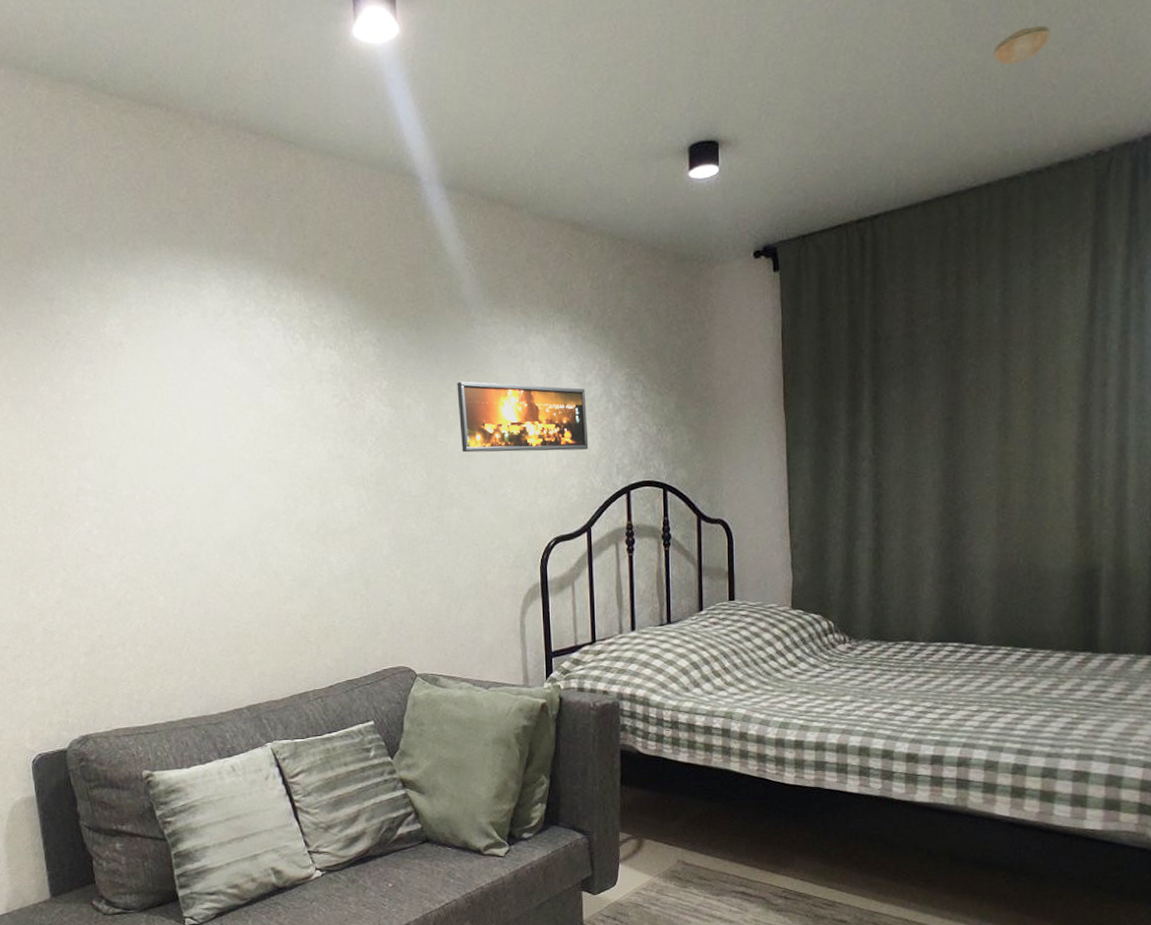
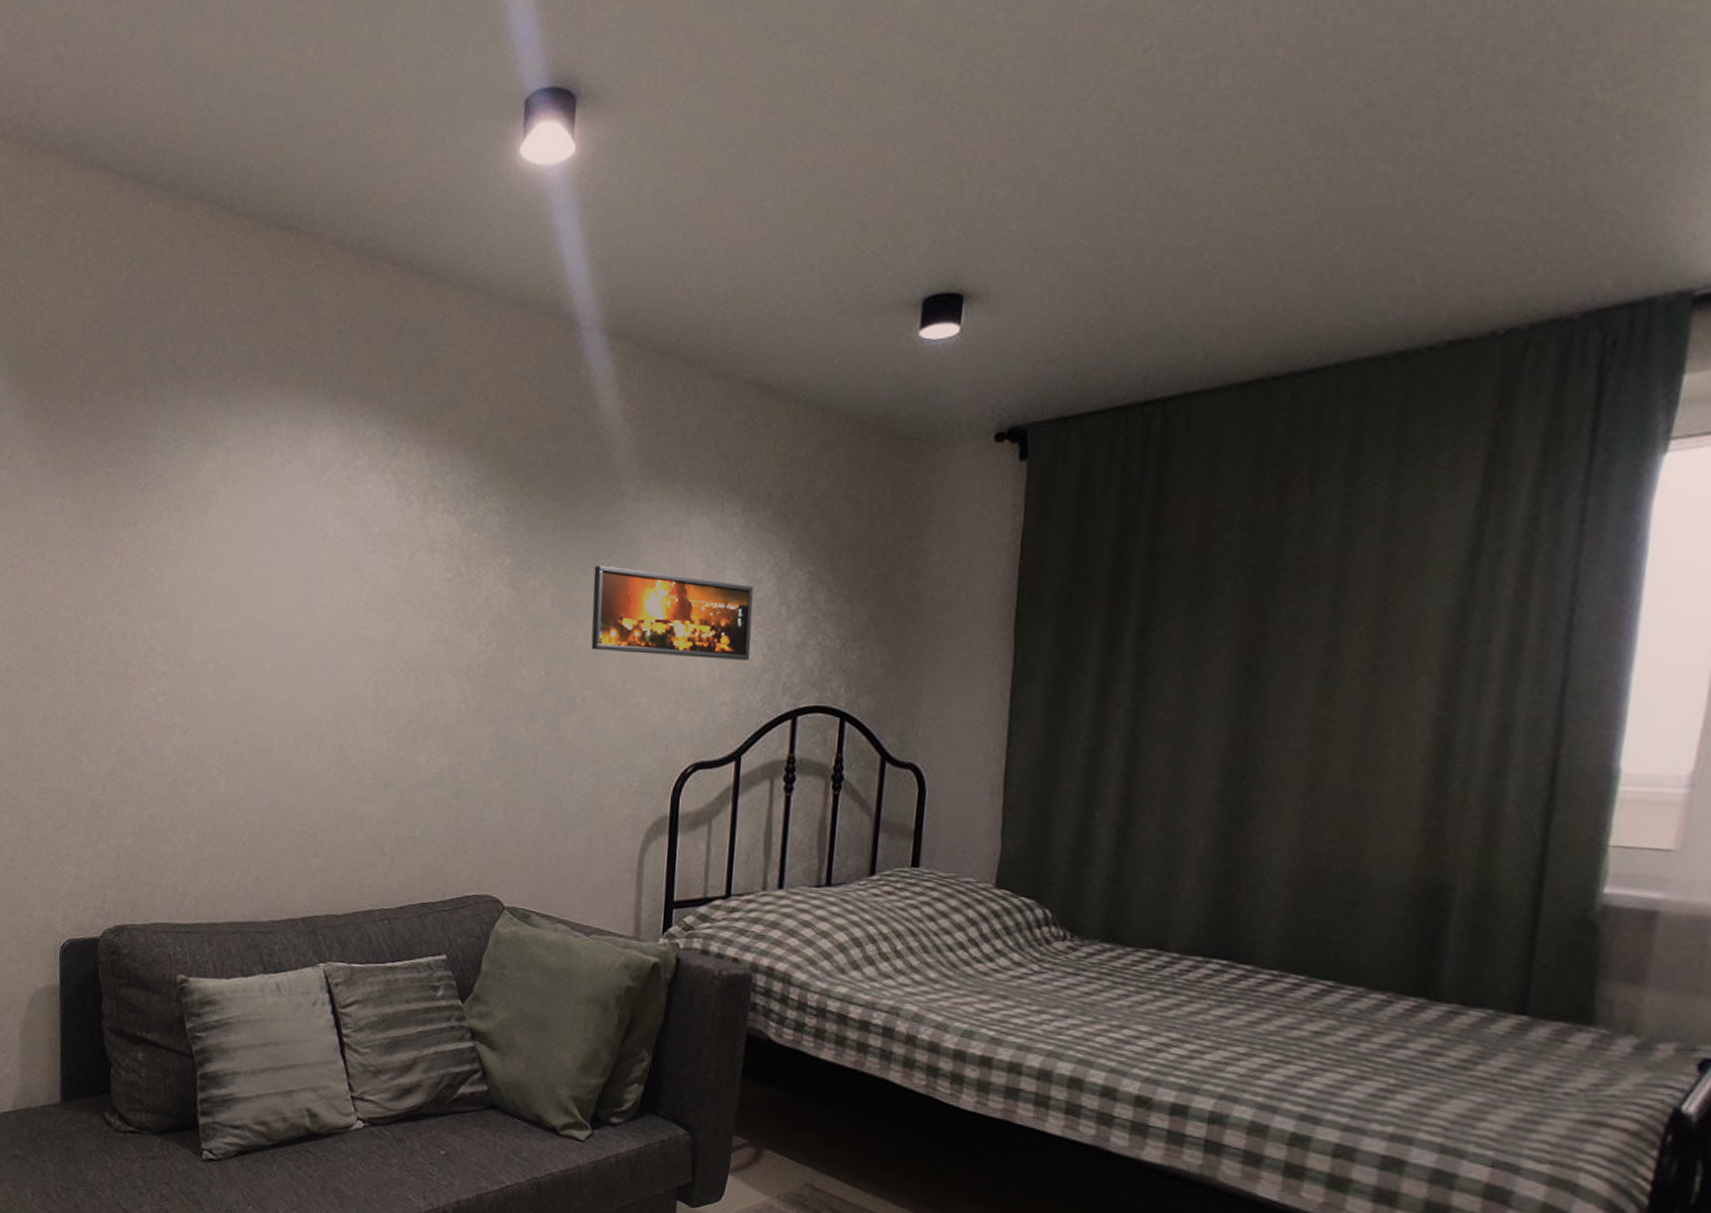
smoke detector: present [993,25,1050,65] -> none [1364,160,1454,211]

